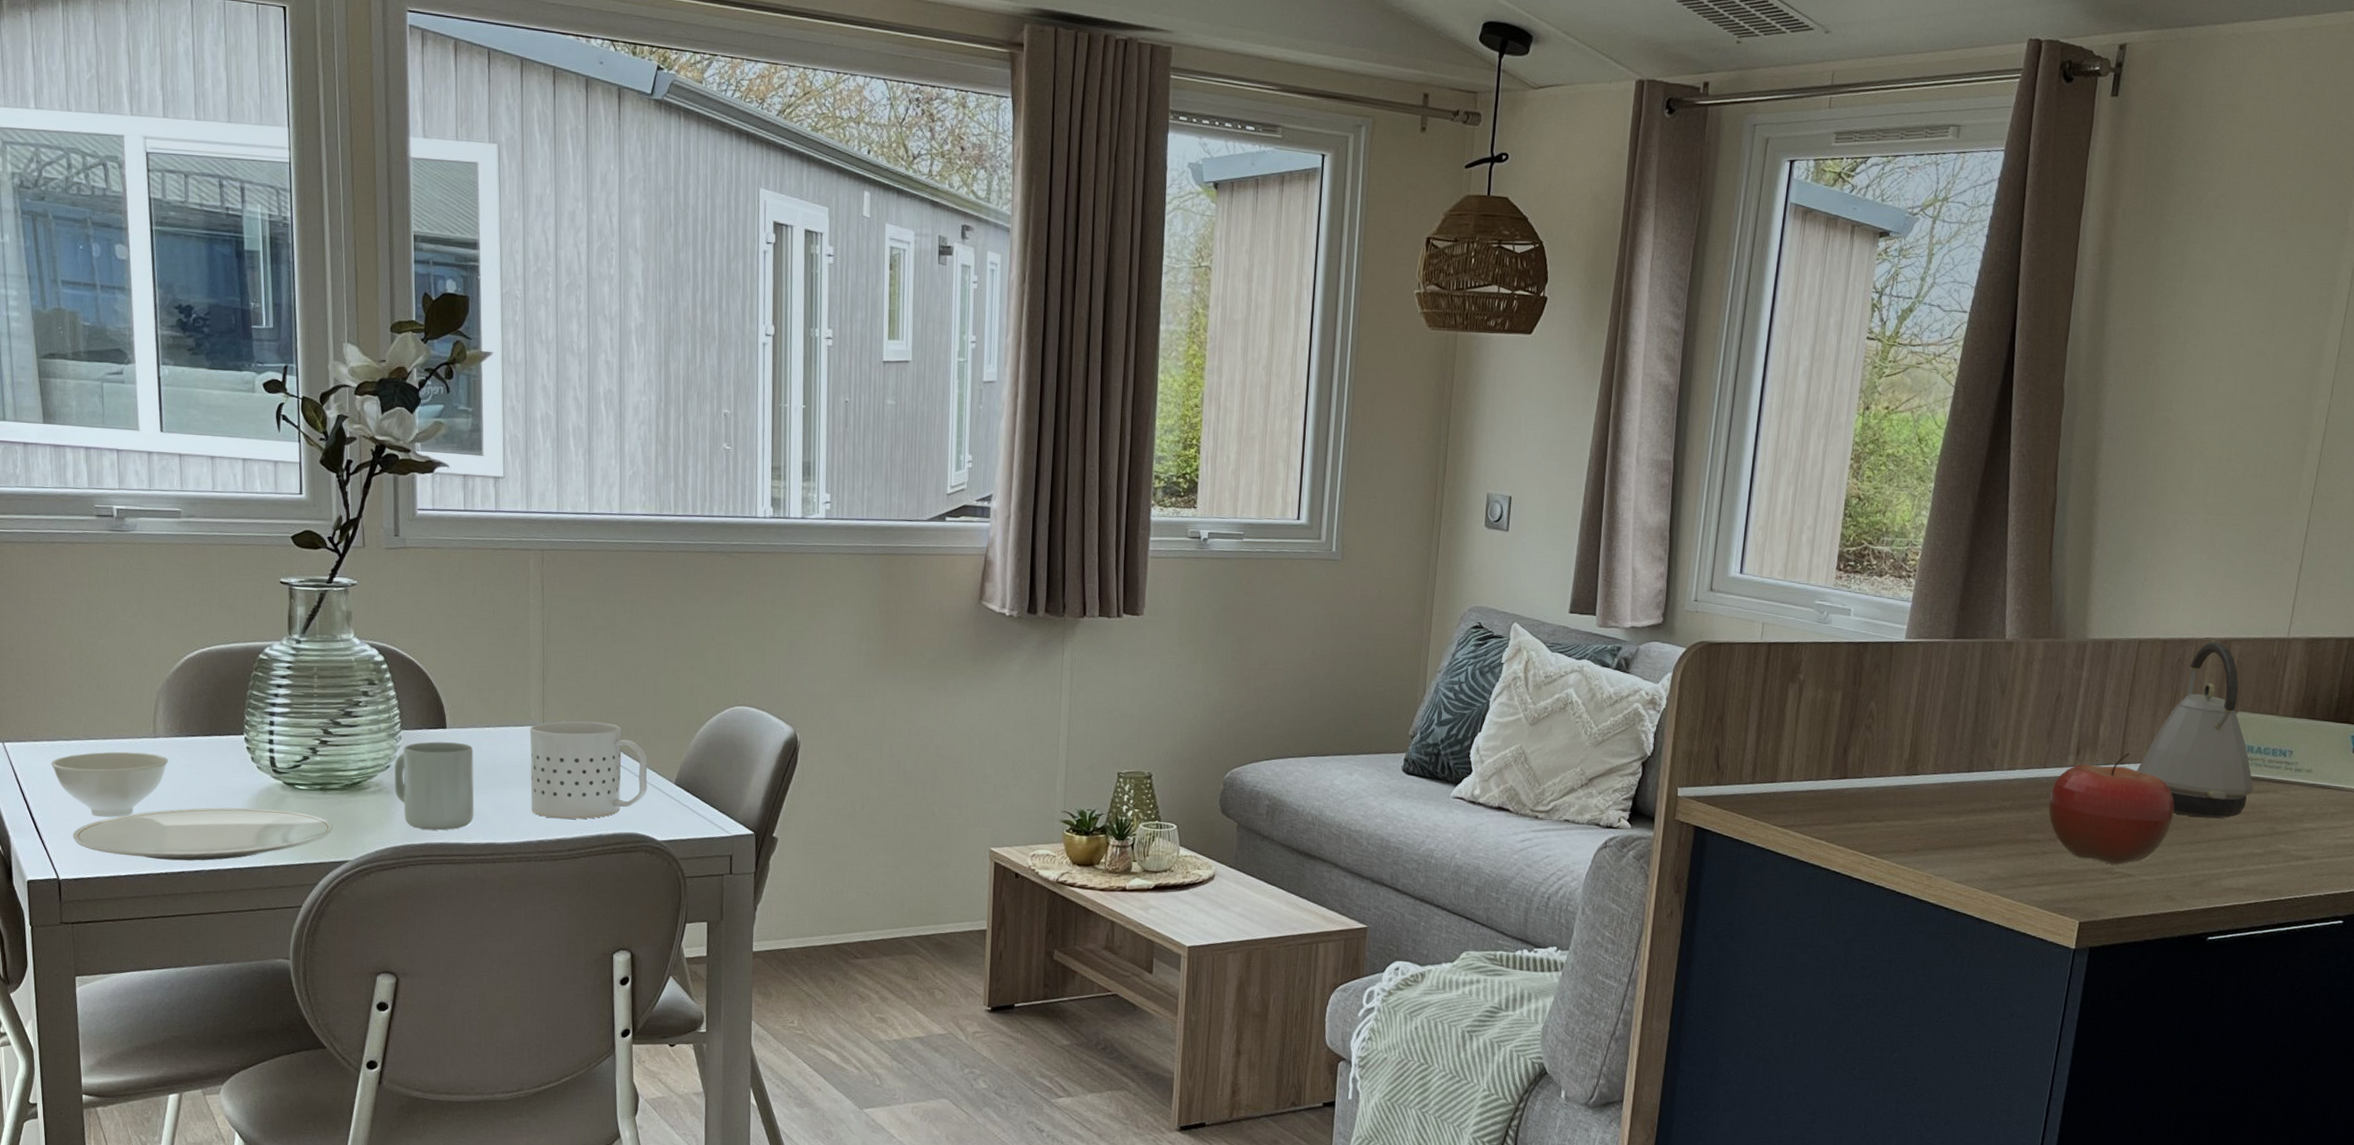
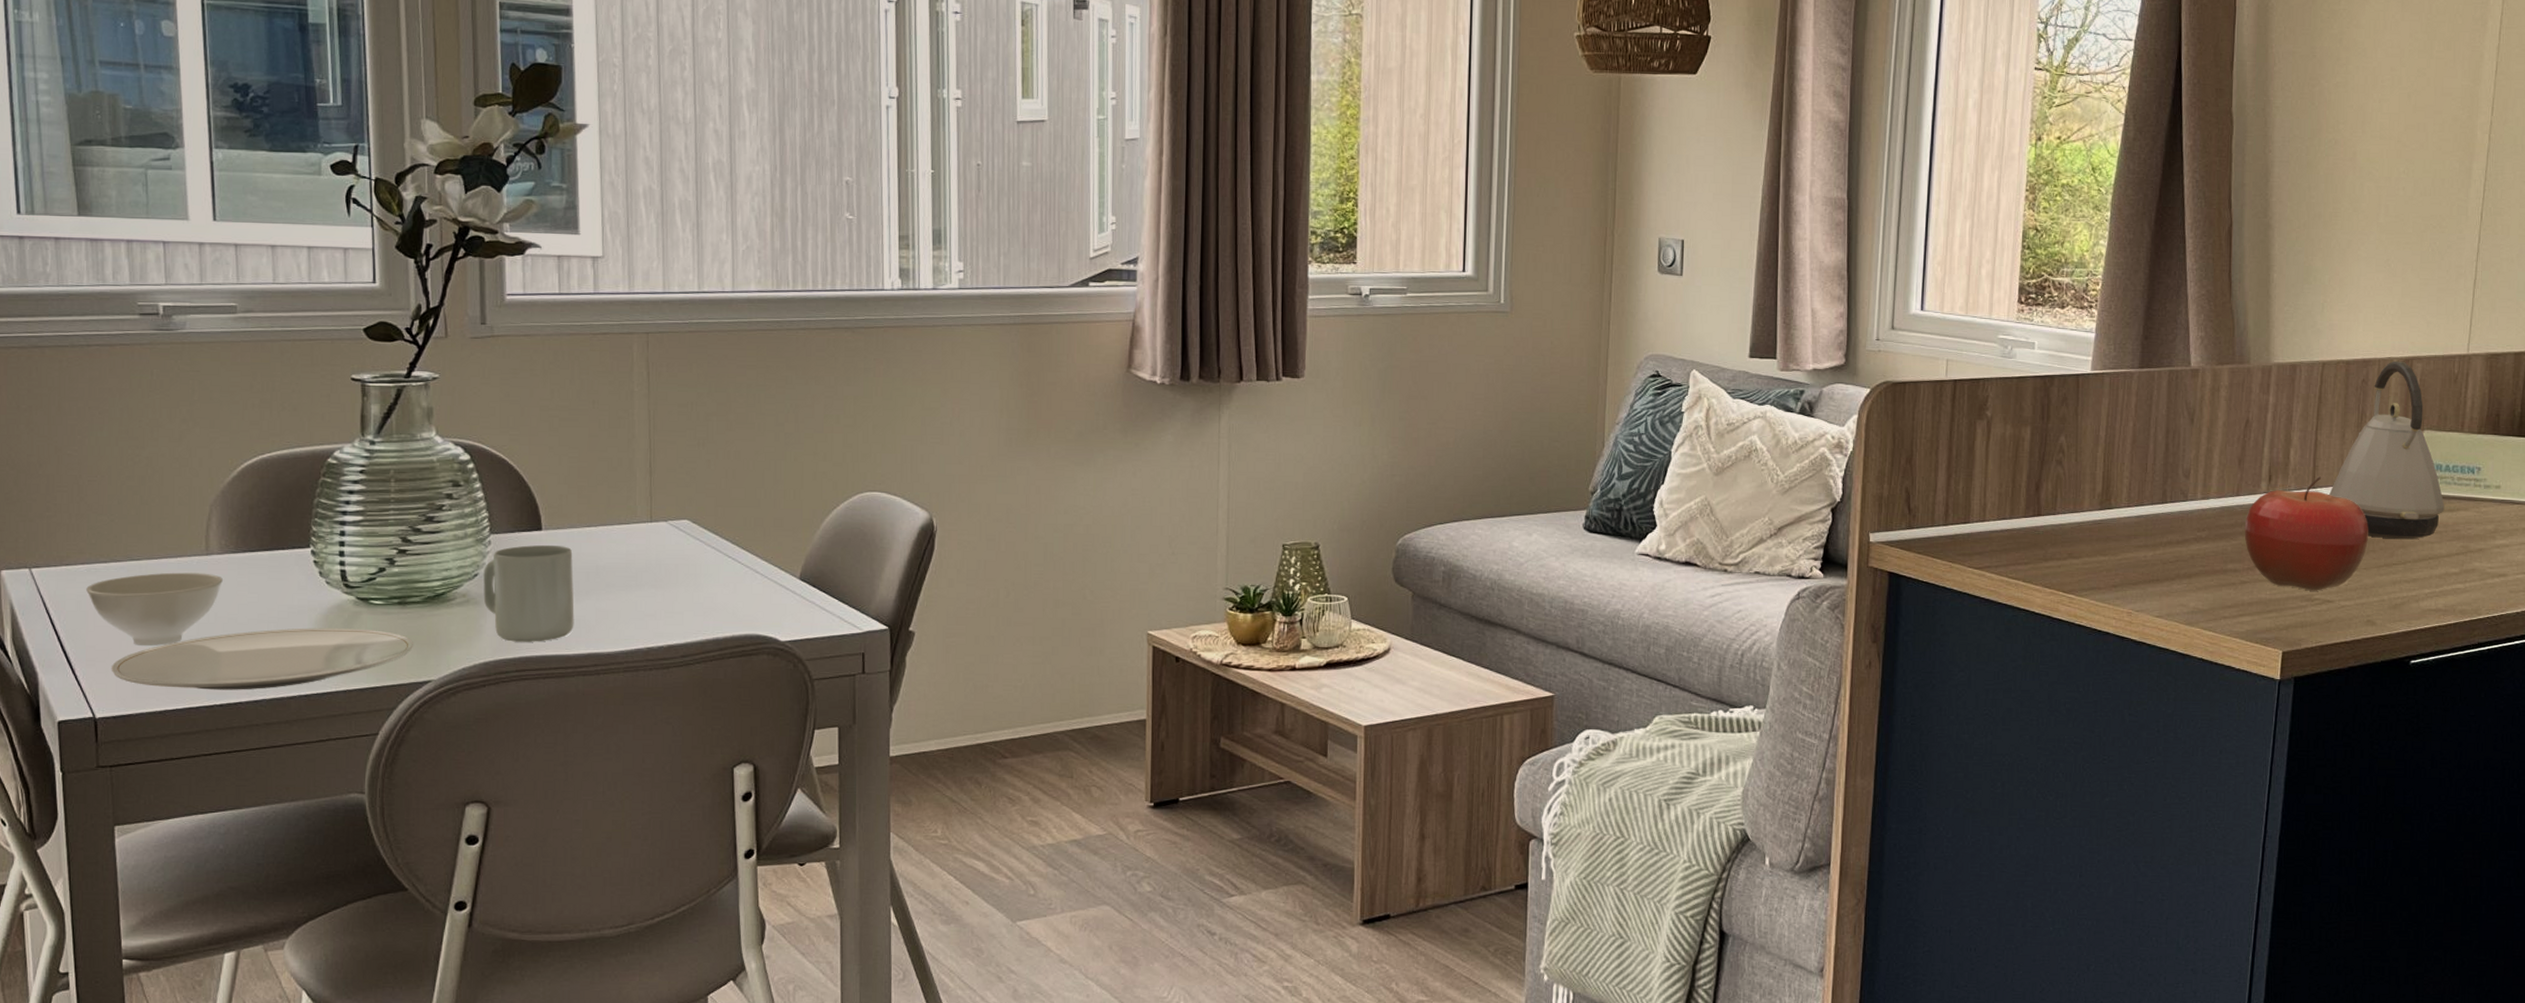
mug: present [529,721,648,819] -> none [636,515,769,623]

